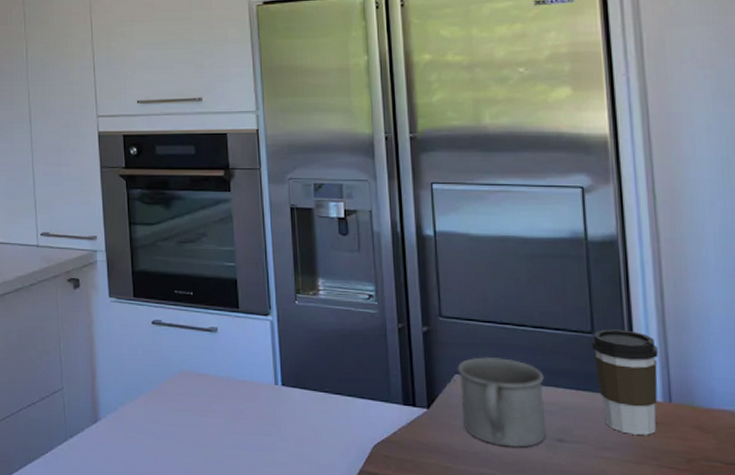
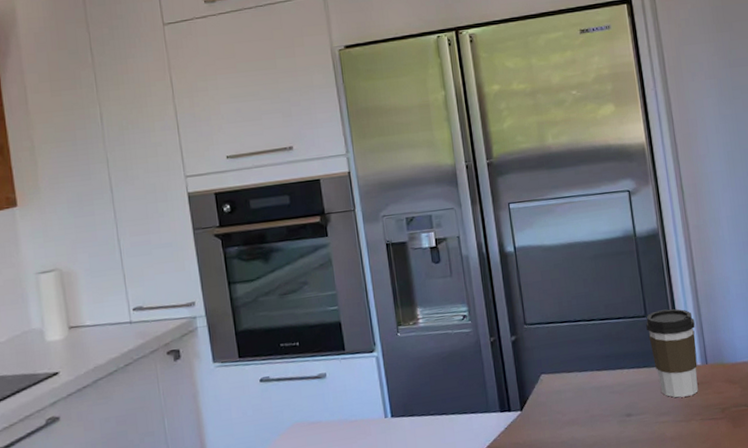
mug: present [457,357,546,448] -> none [542,352,617,431]

